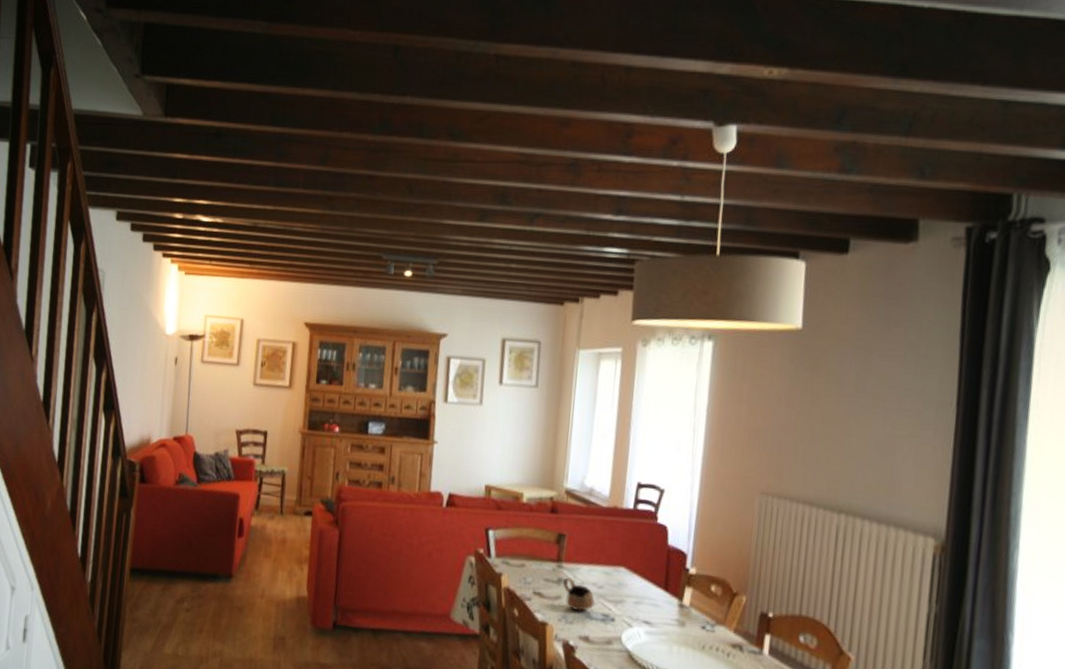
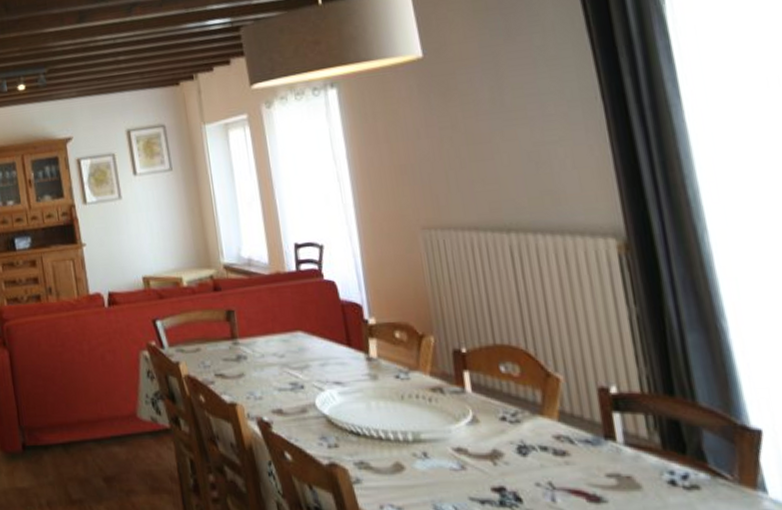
cup: present [562,577,595,612] -> none [242,353,280,386]

